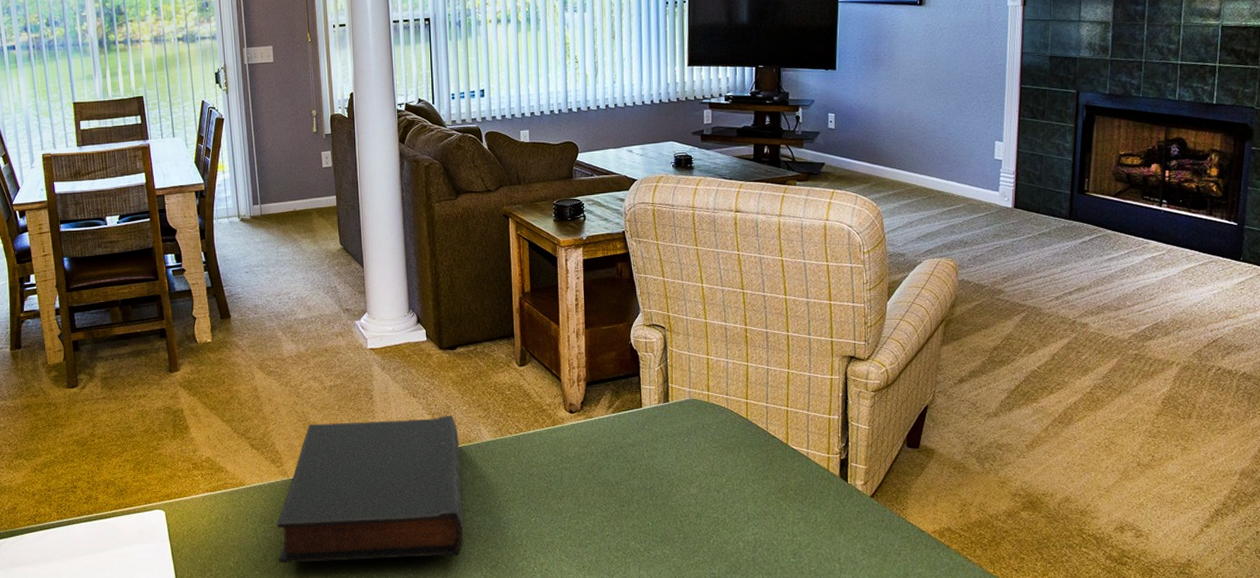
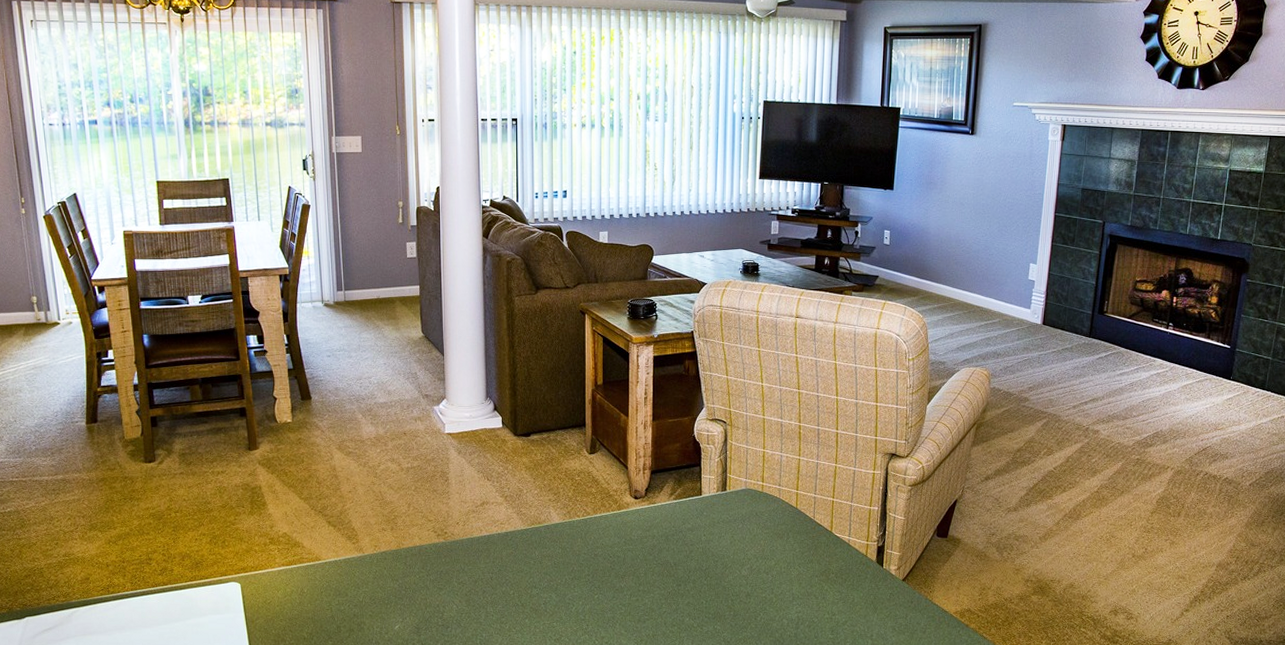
book: present [276,416,464,564] -> none [350,499,531,635]

